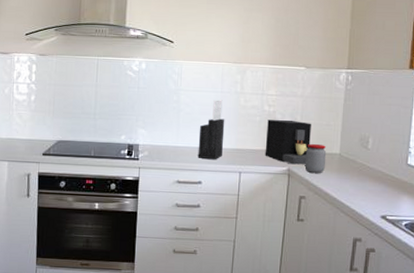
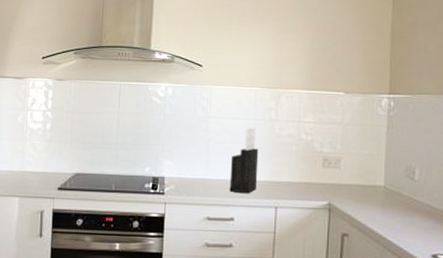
coffee maker: present [265,119,311,165] -> none [303,149,352,199]
jar: present [304,143,327,174] -> none [346,175,370,209]

